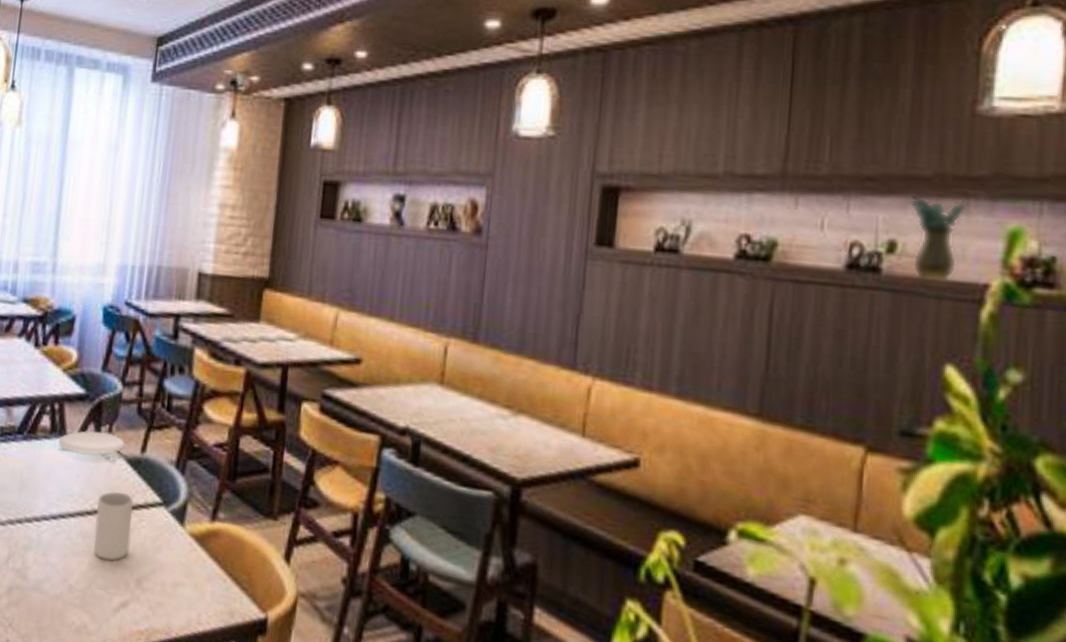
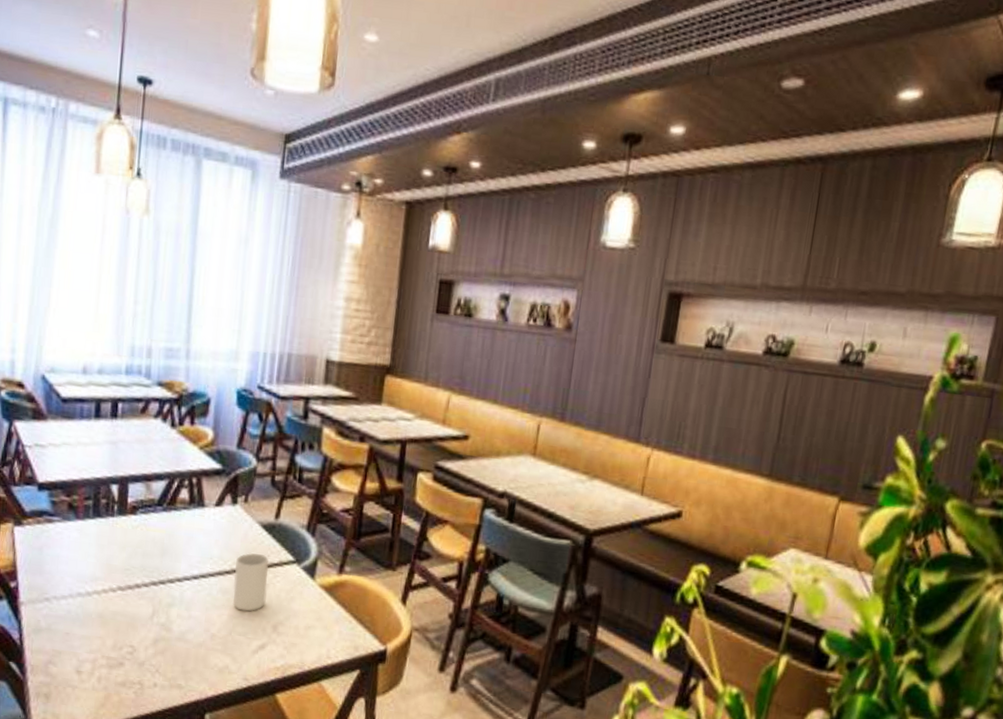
plate: present [58,431,125,456] -> none [197,501,260,524]
vase: present [909,194,968,283] -> none [884,306,926,375]

